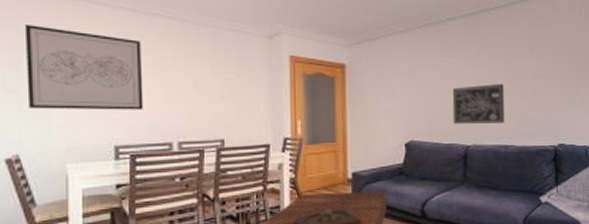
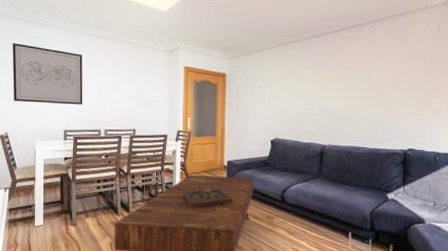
wall art: present [452,83,505,124] -> none [312,92,360,127]

